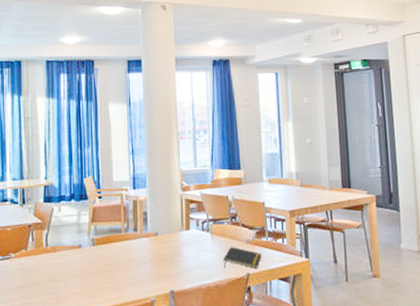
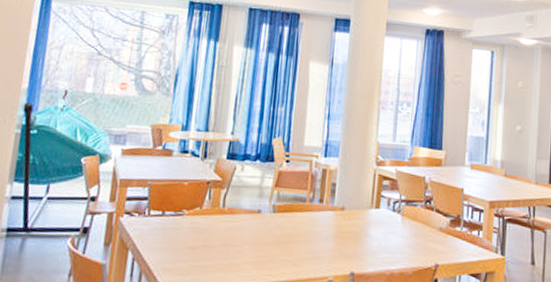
notepad: present [223,246,262,269] -> none [411,232,455,260]

